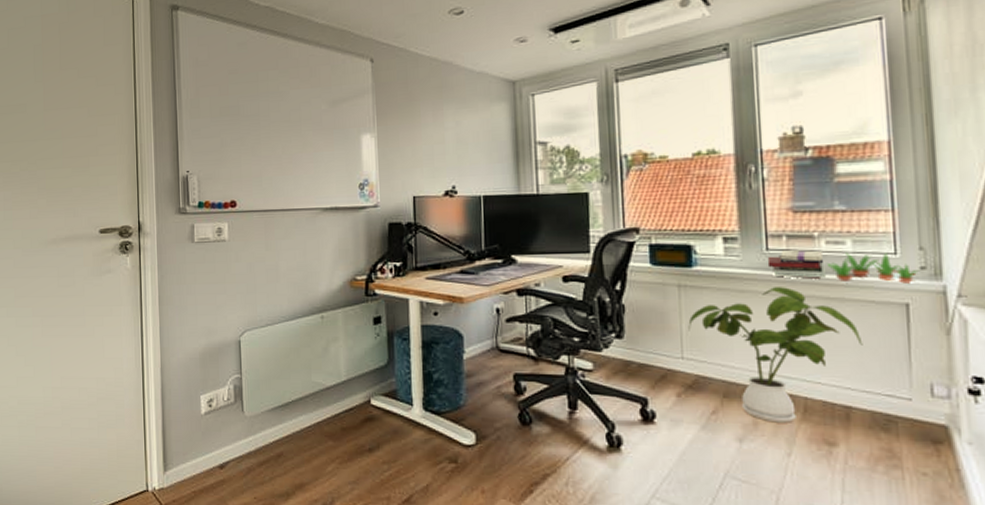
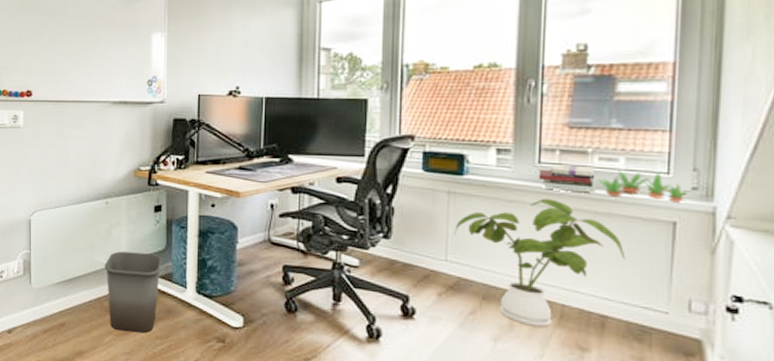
waste bin: none [323,370,385,459] -> present [104,251,162,334]

